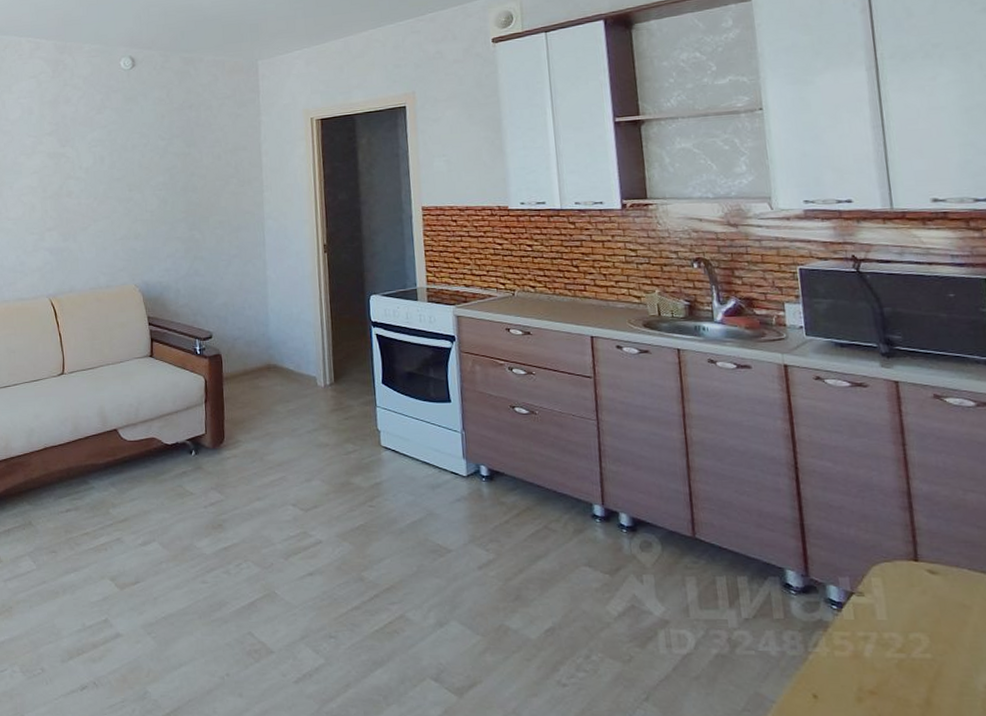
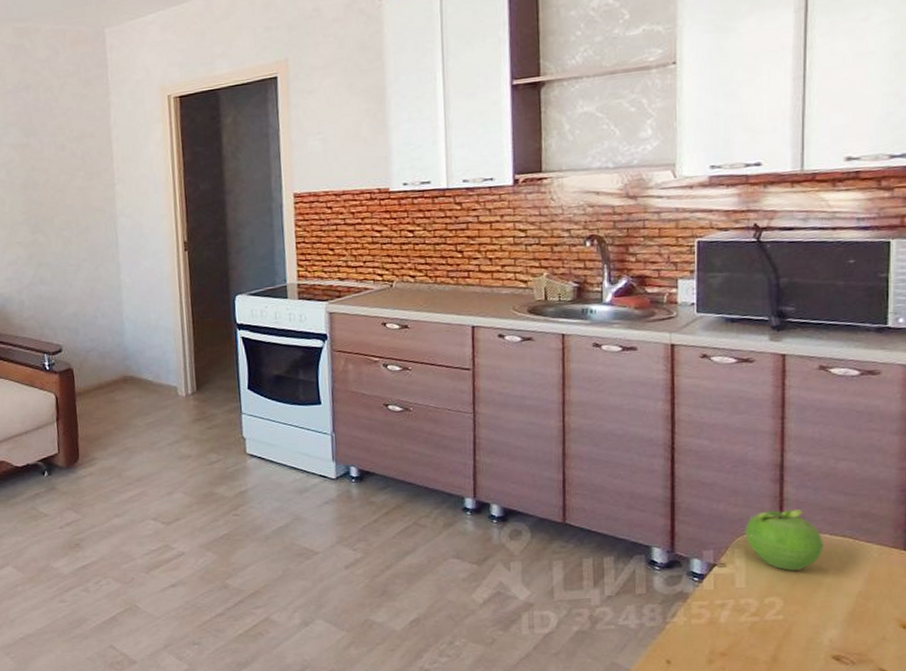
fruit: none [879,539,965,605] -> present [745,508,824,571]

